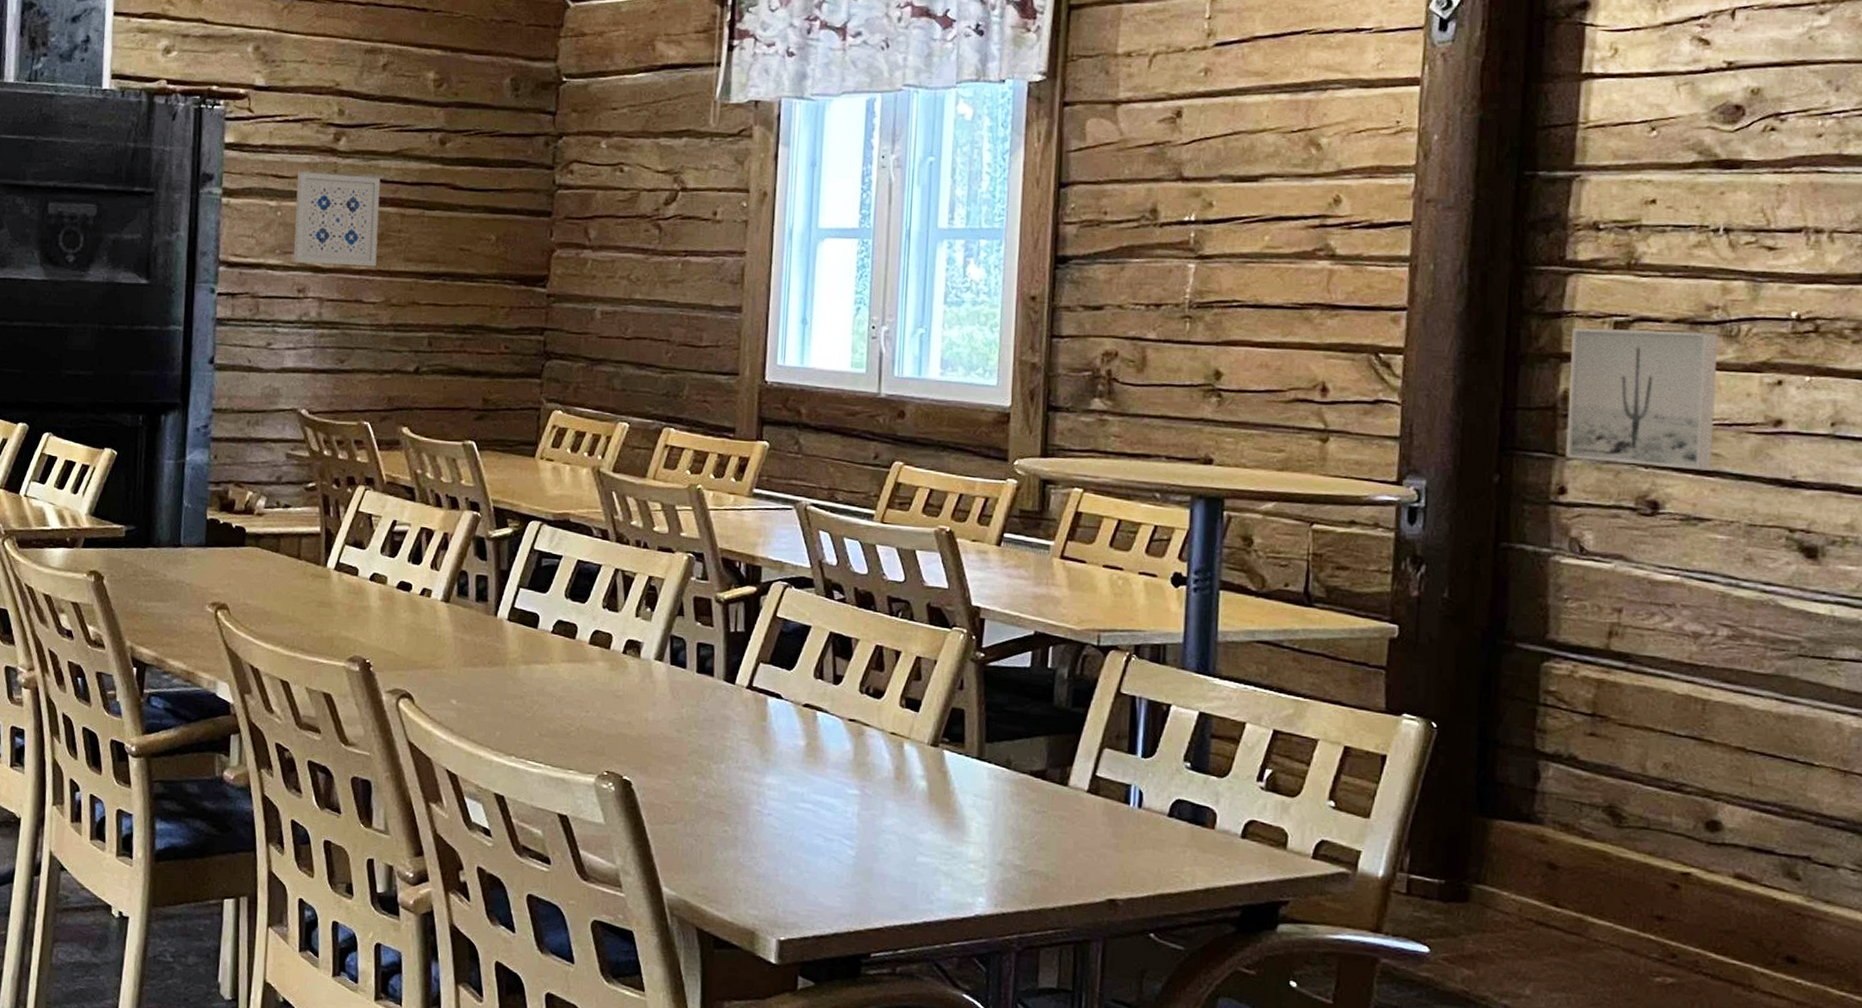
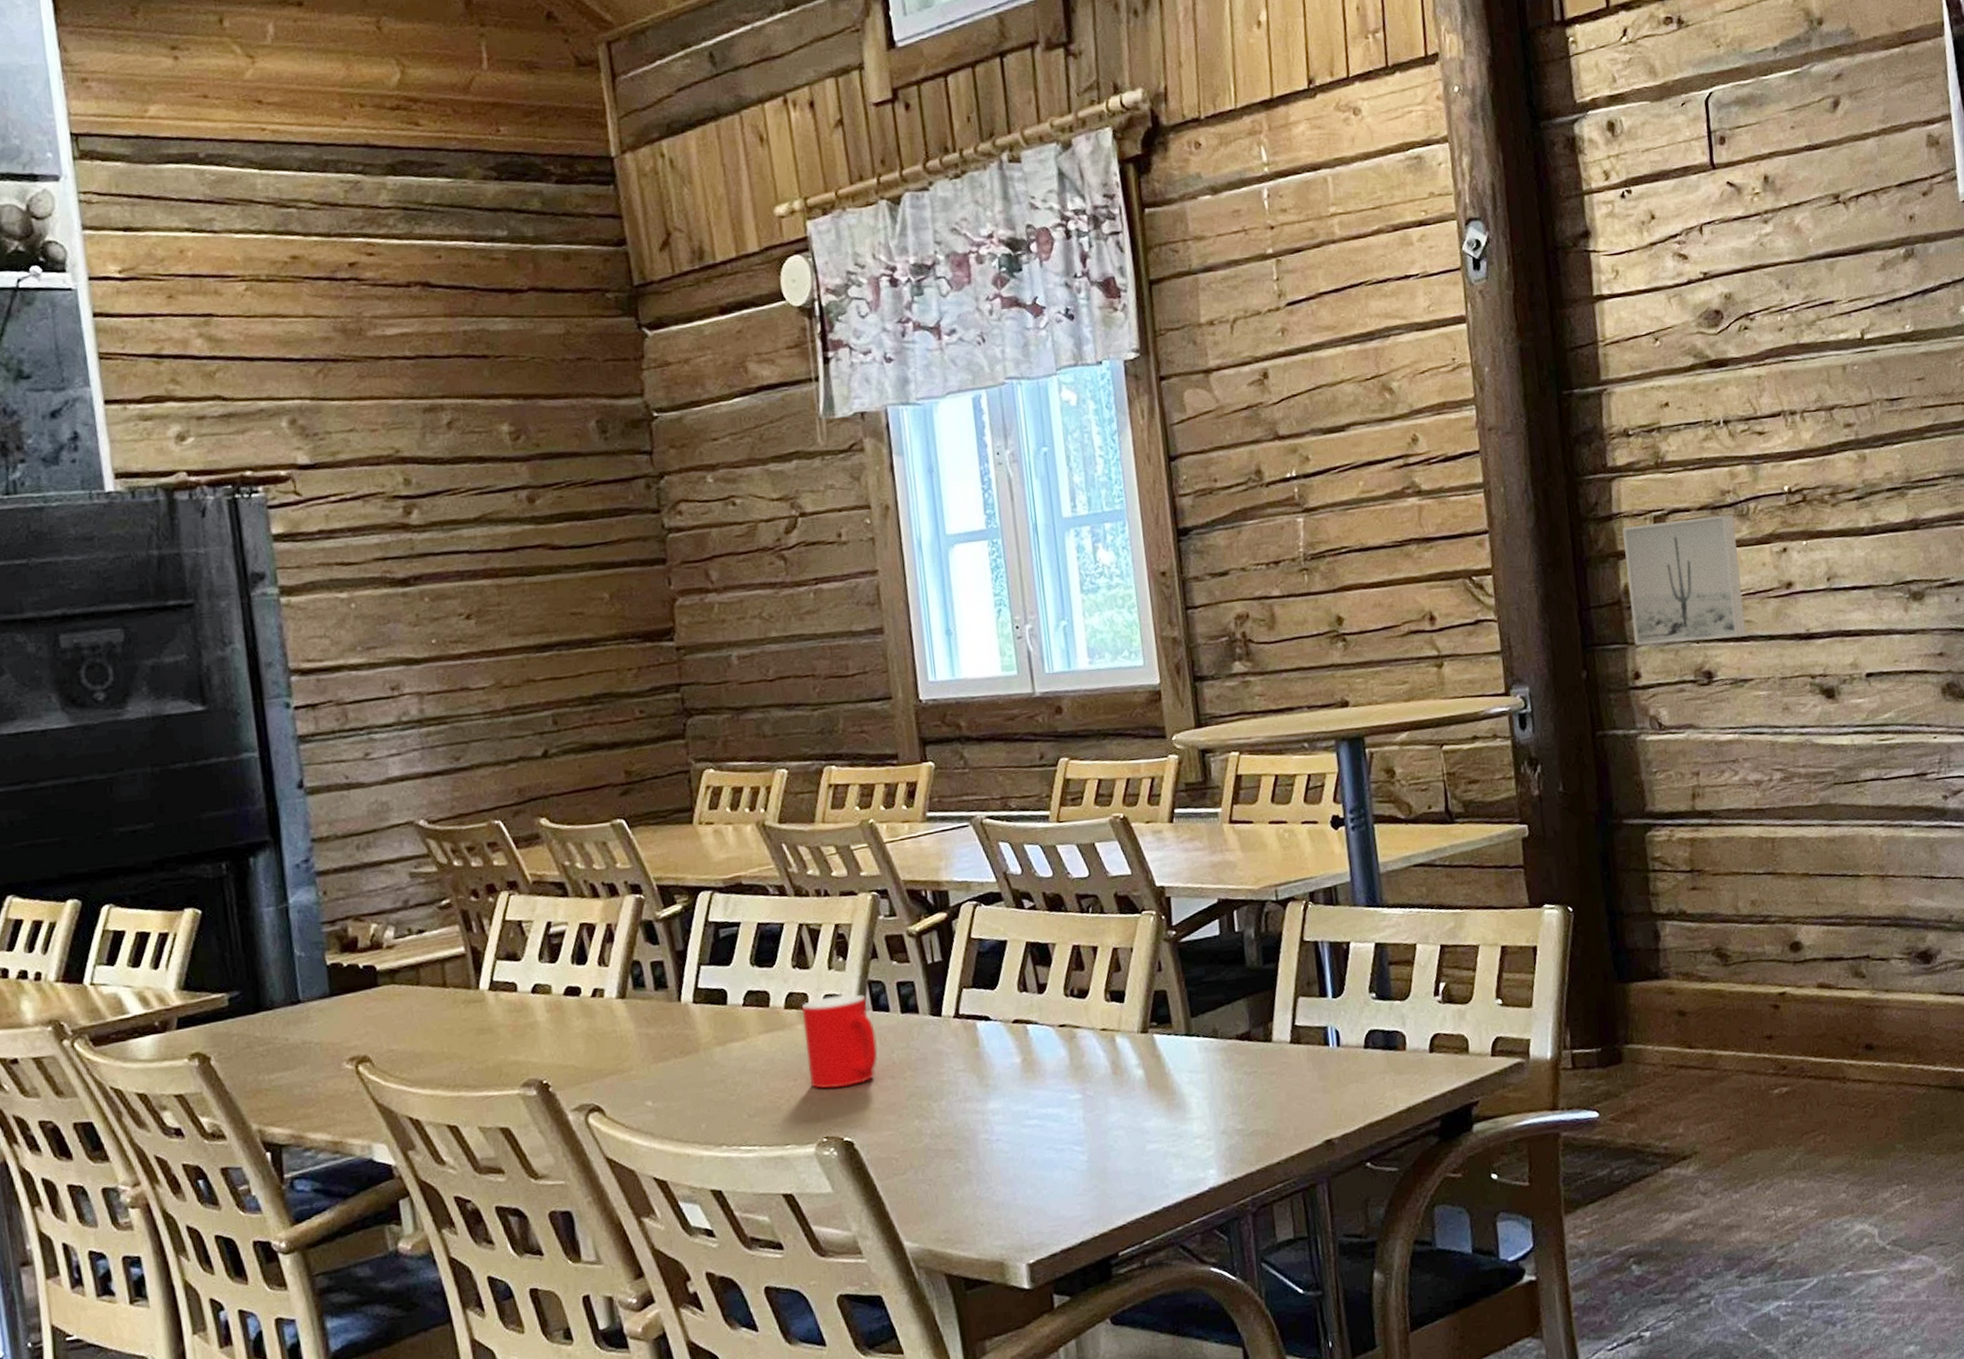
wall art: present [294,172,381,267] -> none [367,548,478,657]
cup: none [601,641,670,730] -> present [801,994,878,1089]

